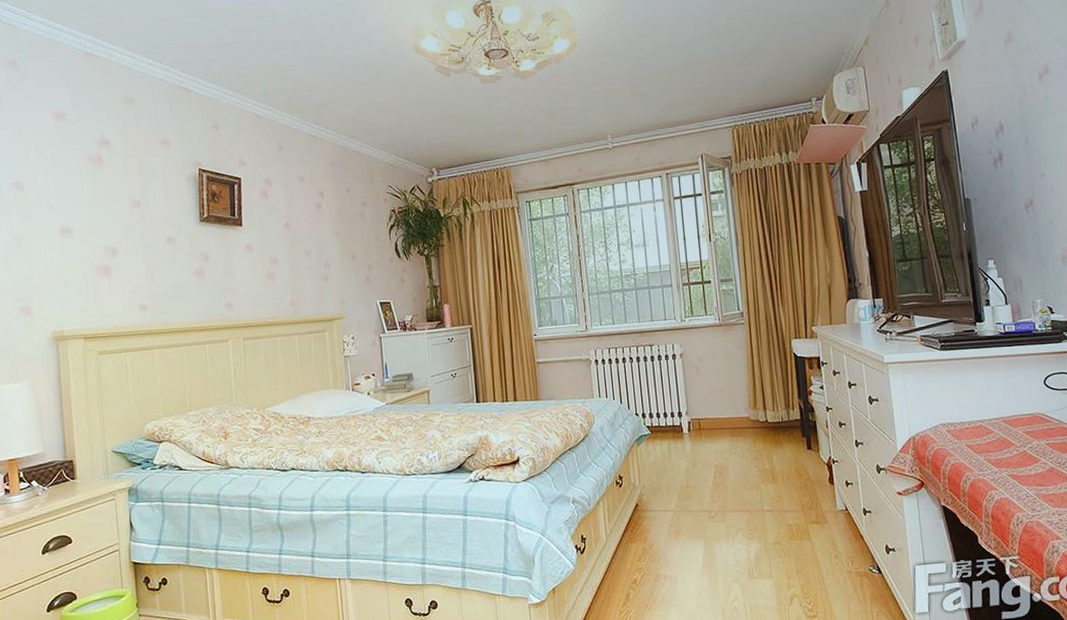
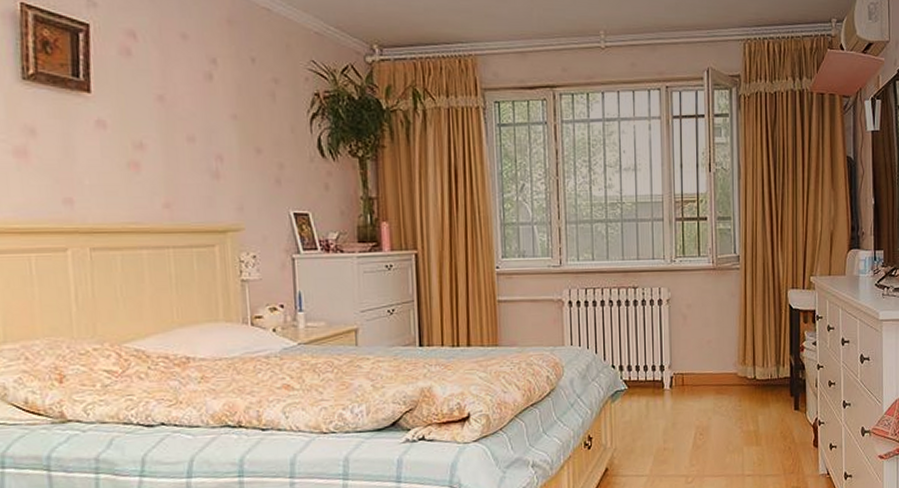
books: present [383,372,415,394] -> none [295,305,338,332]

